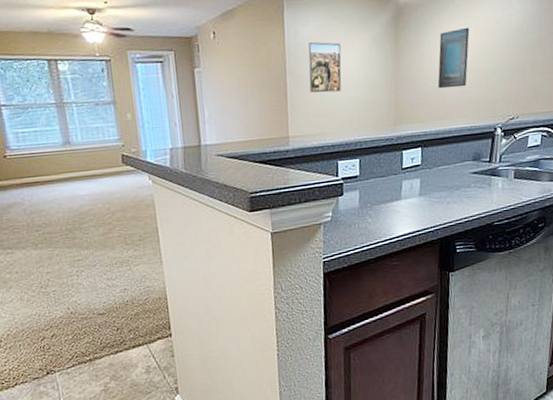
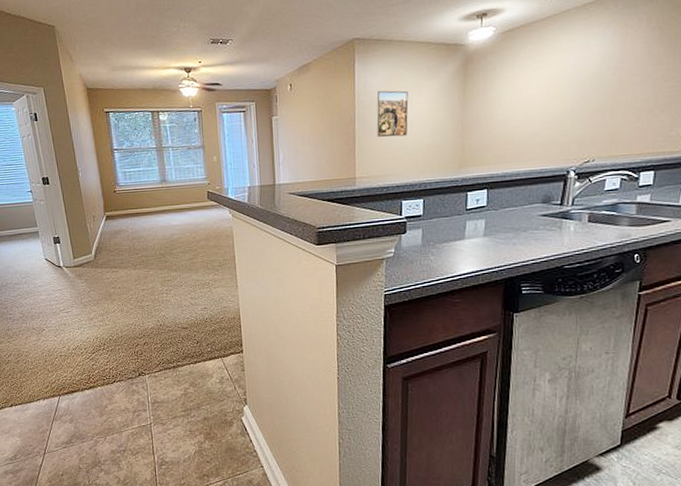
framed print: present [437,27,470,89] -> none [506,72,542,133]

